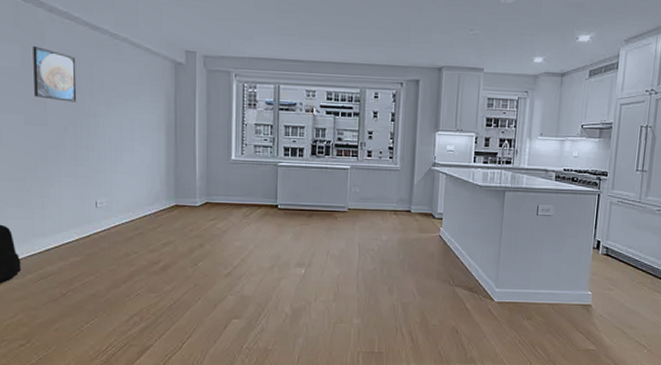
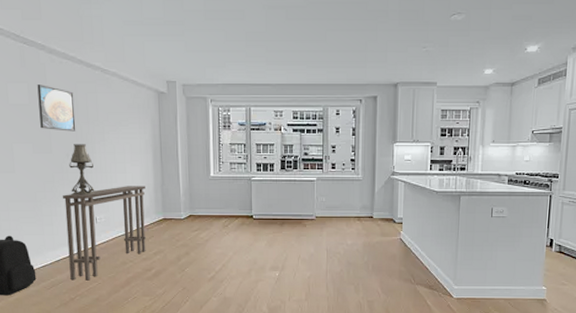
console table: none [56,166,156,274] -> present [62,186,147,281]
table lamp: none [67,116,96,176] -> present [69,144,95,195]

